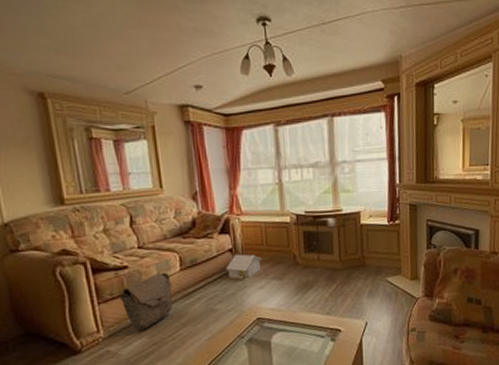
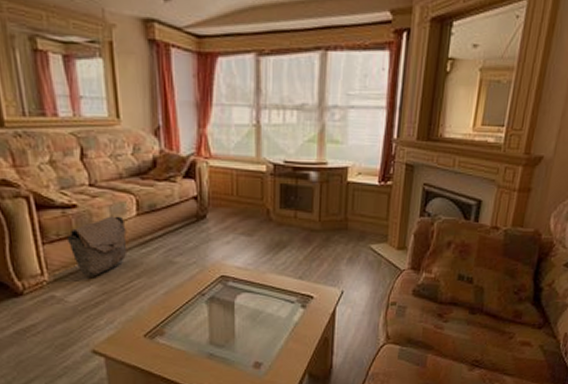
toy house: present [225,254,262,279] -> none [188,203,231,231]

